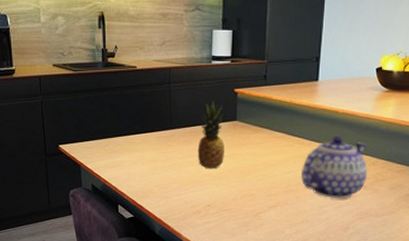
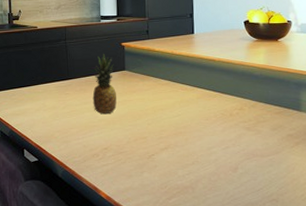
teapot: present [301,136,368,199] -> none [187,81,249,141]

